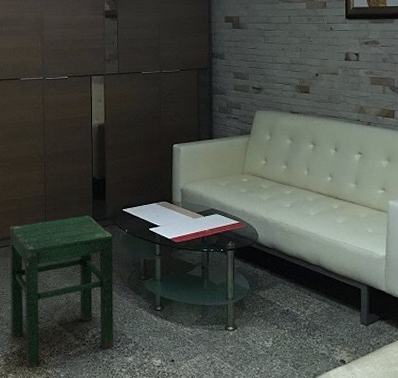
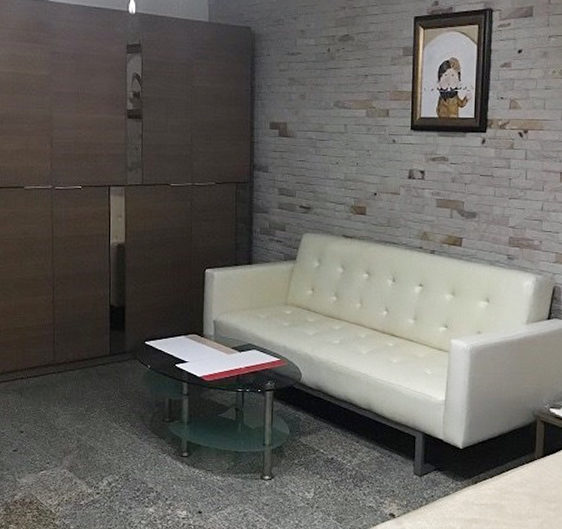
stool: present [10,215,113,369] -> none [11,348,133,520]

